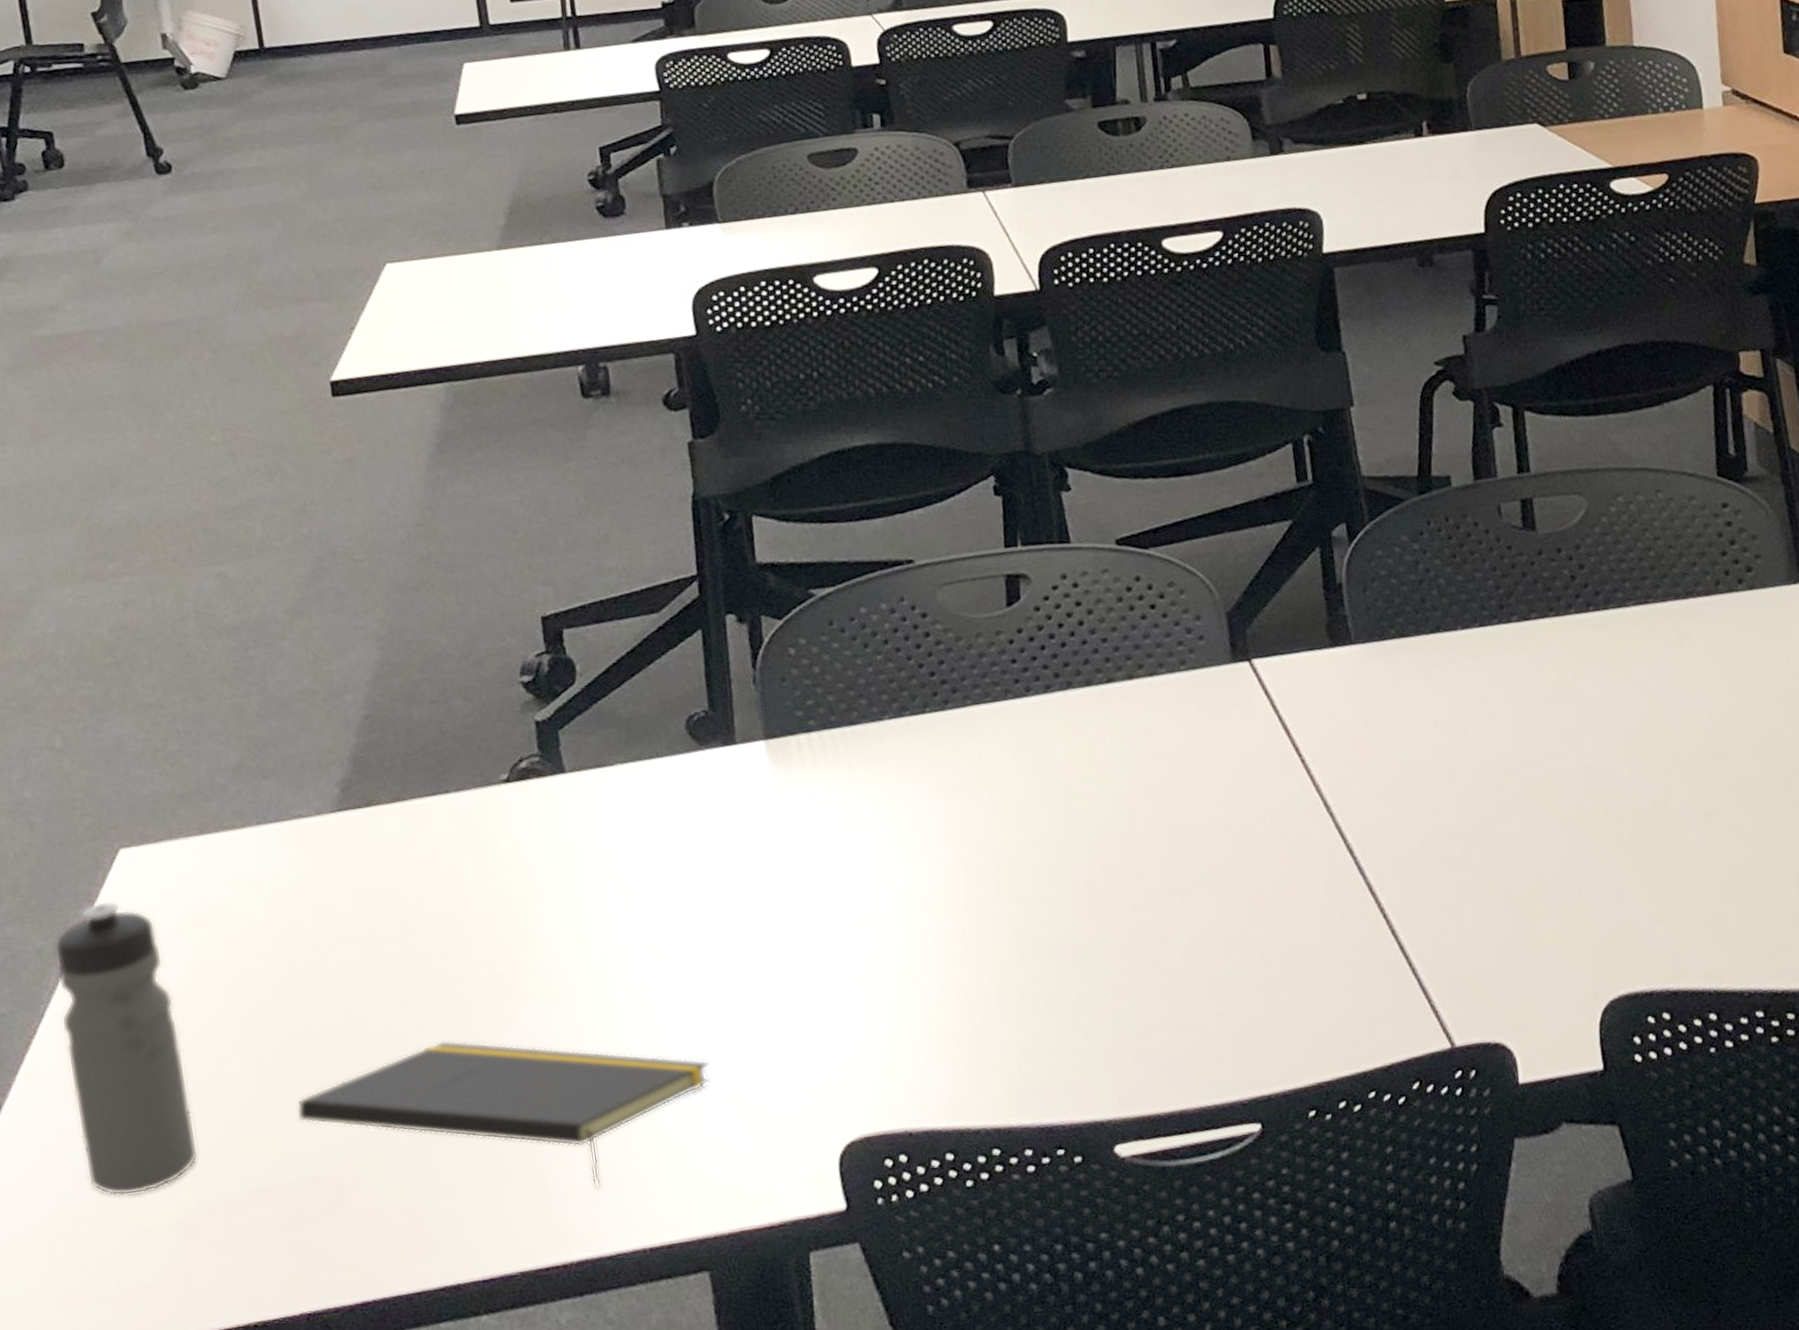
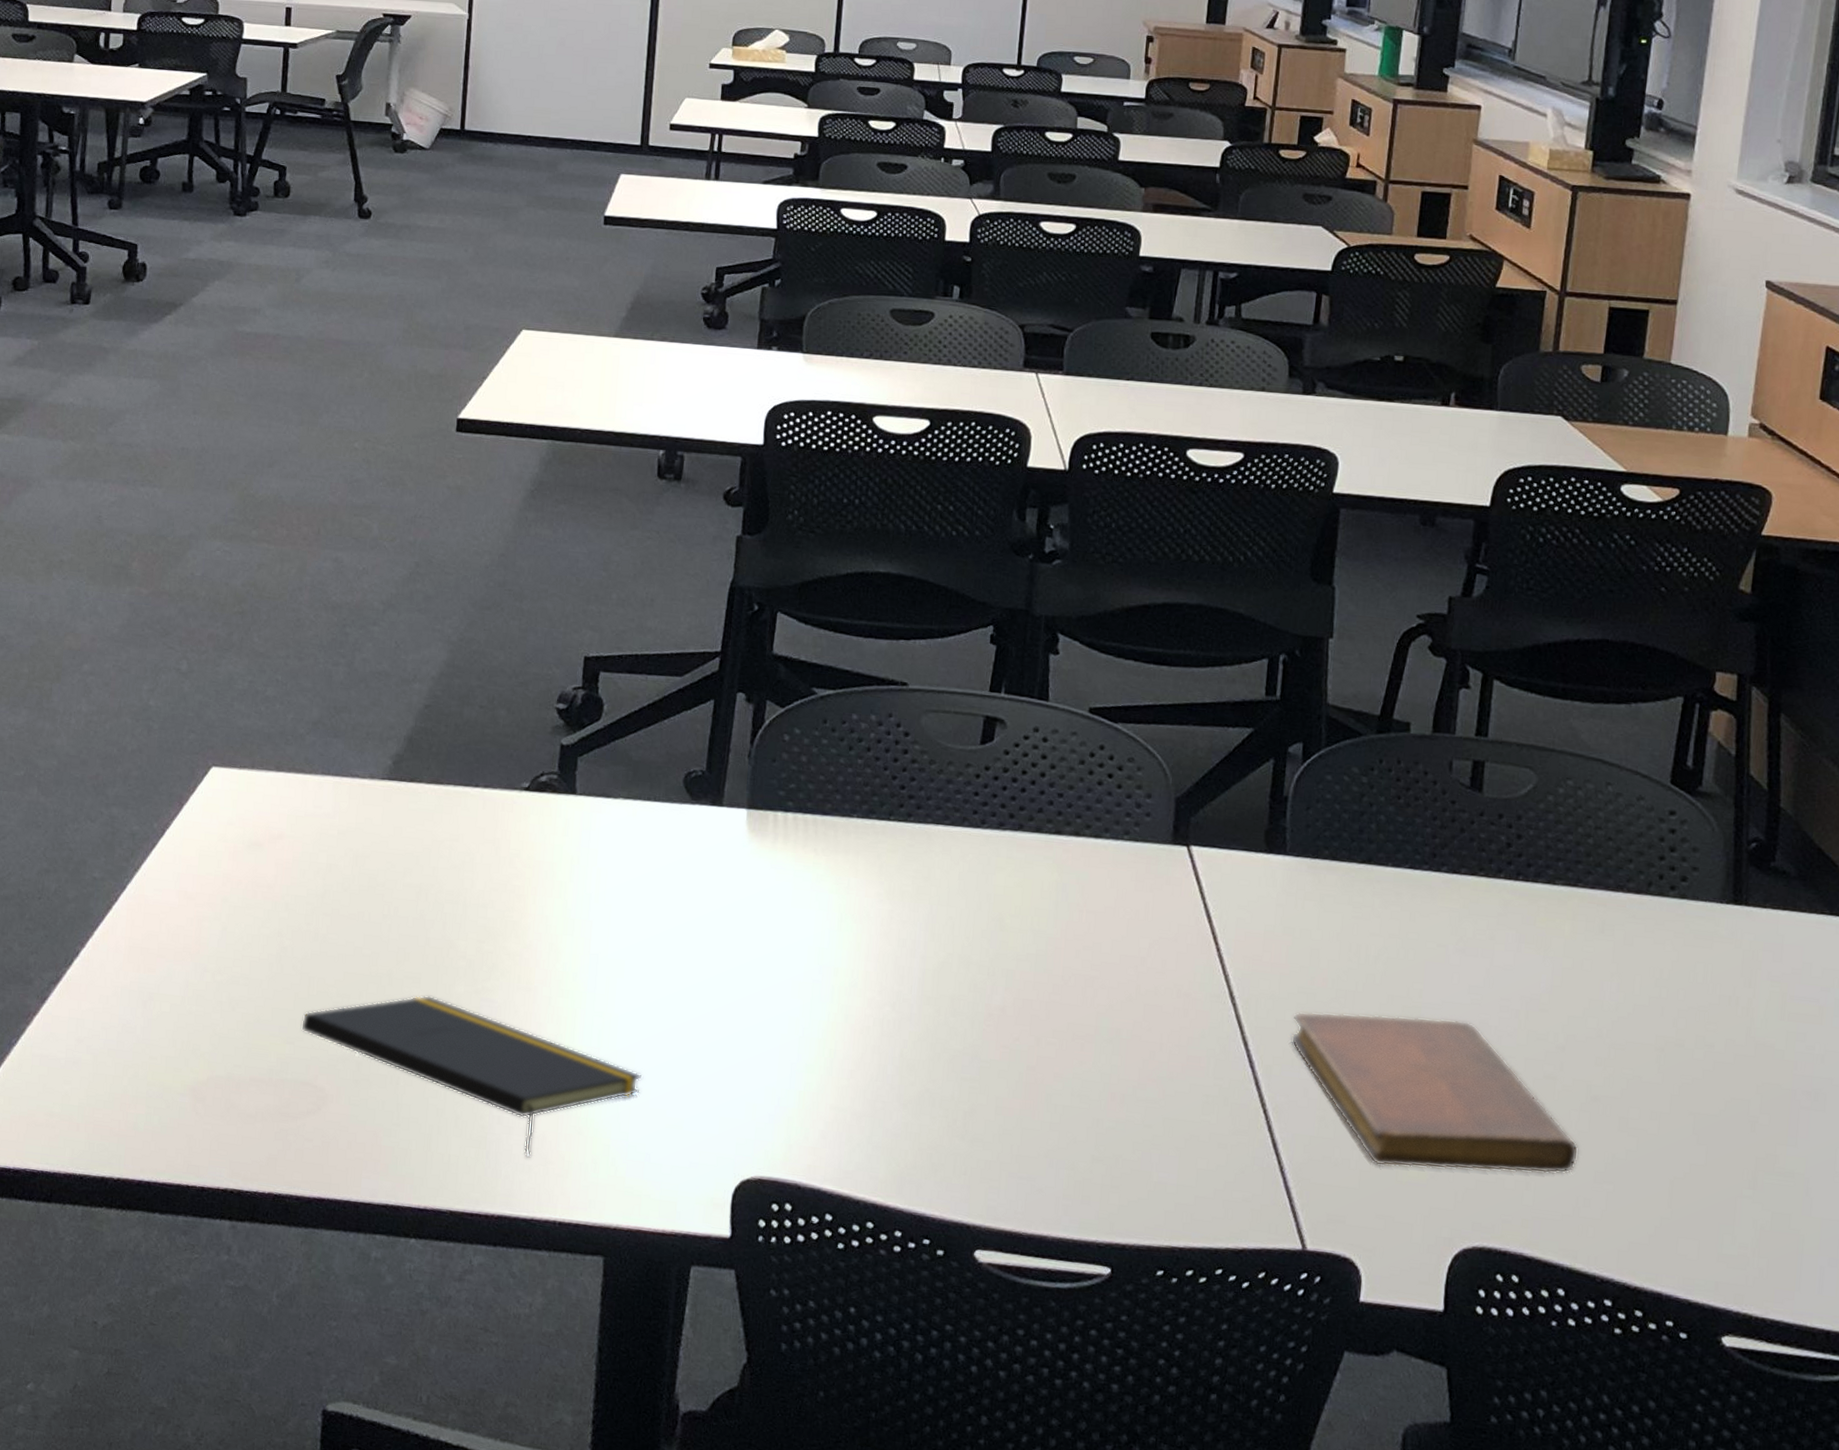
water bottle: present [54,900,199,1196] -> none [130,805,227,1056]
notebook: none [1393,768,1703,940] -> present [1291,1011,1579,1174]

